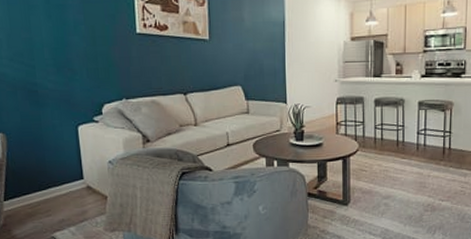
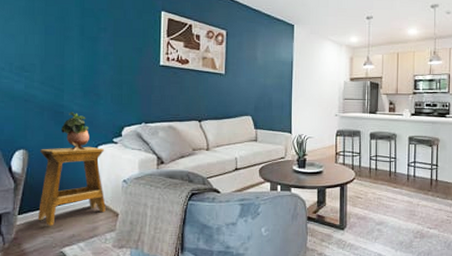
stool: none [18,126,93,211] -> present [37,146,106,226]
potted plant: none [37,90,68,132] -> present [61,112,89,151]

